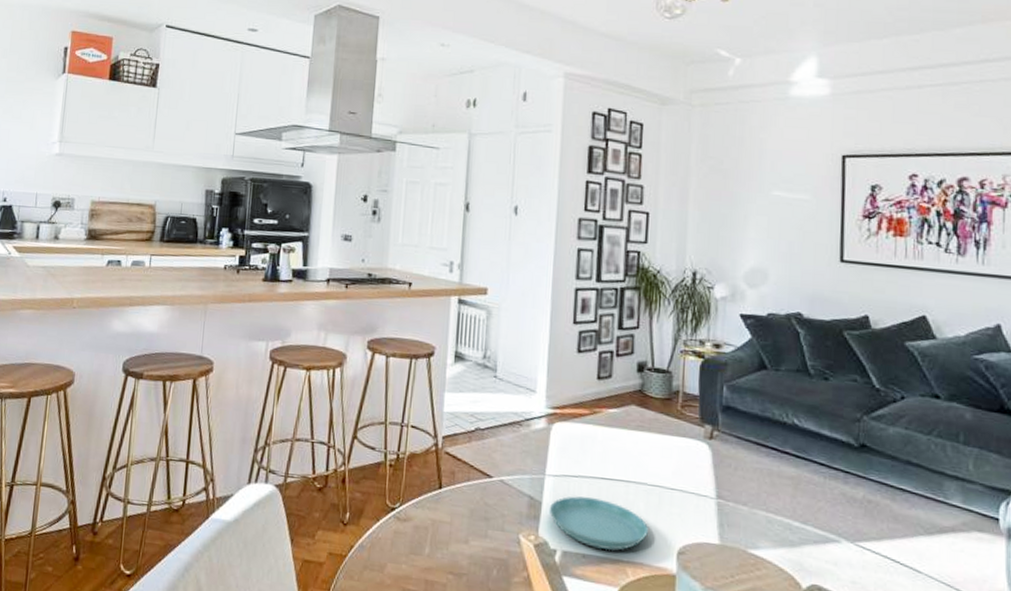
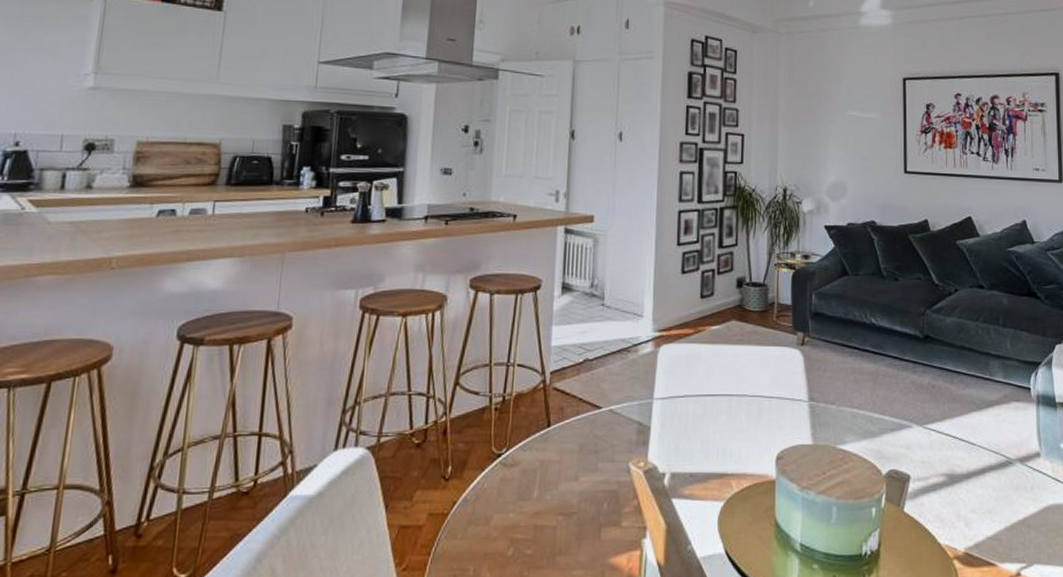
saucer: present [548,496,650,551] -> none [657,416,751,467]

